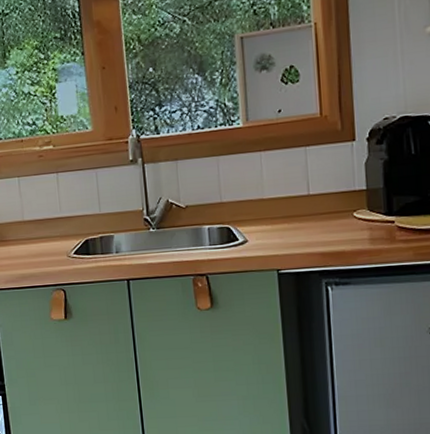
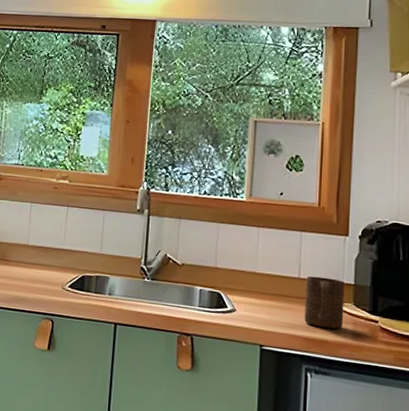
cup: none [316,187,359,240] -> present [304,276,345,329]

